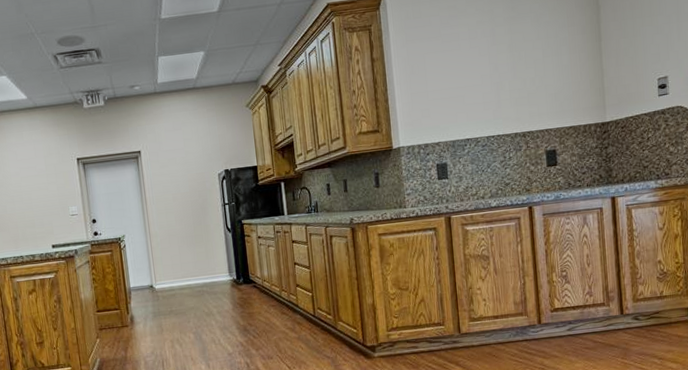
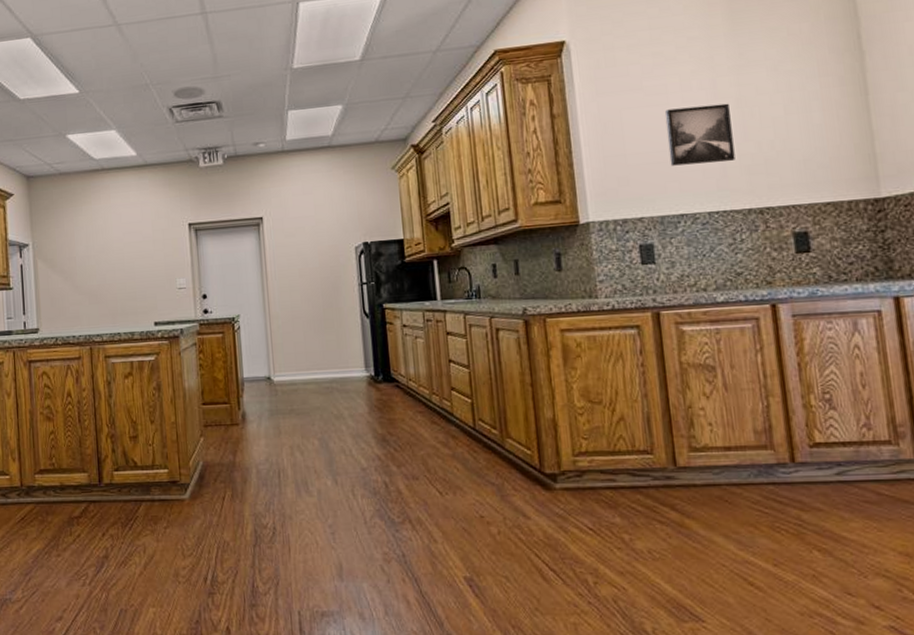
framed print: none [456,48,507,100] -> present [664,103,735,166]

